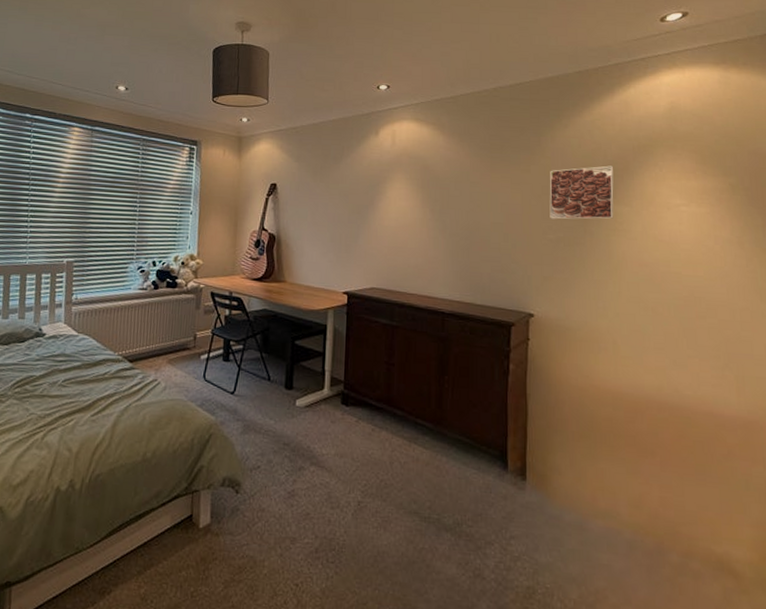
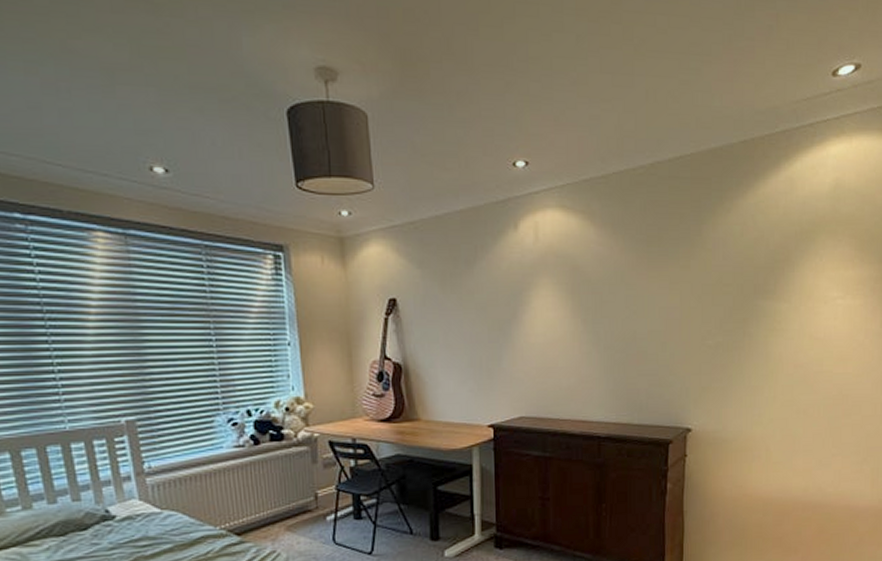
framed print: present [549,165,614,220] -> none [709,256,776,322]

